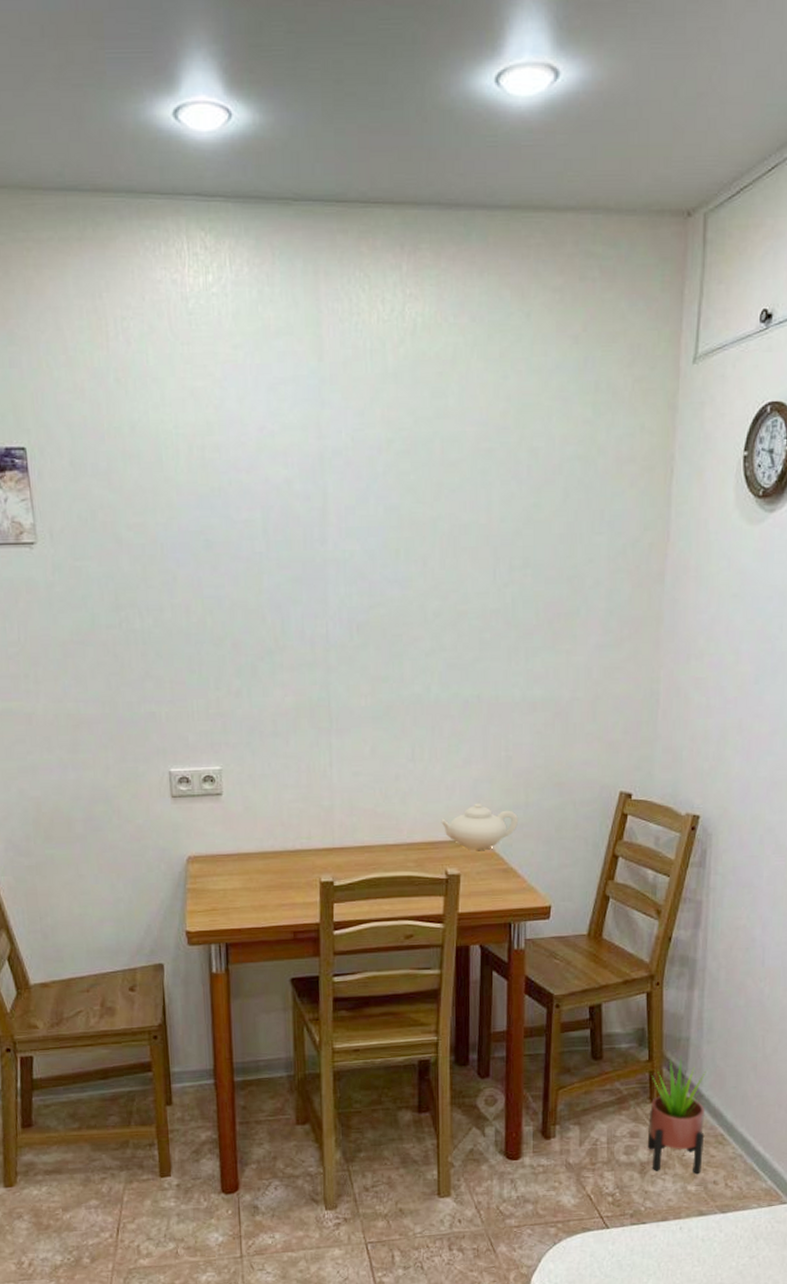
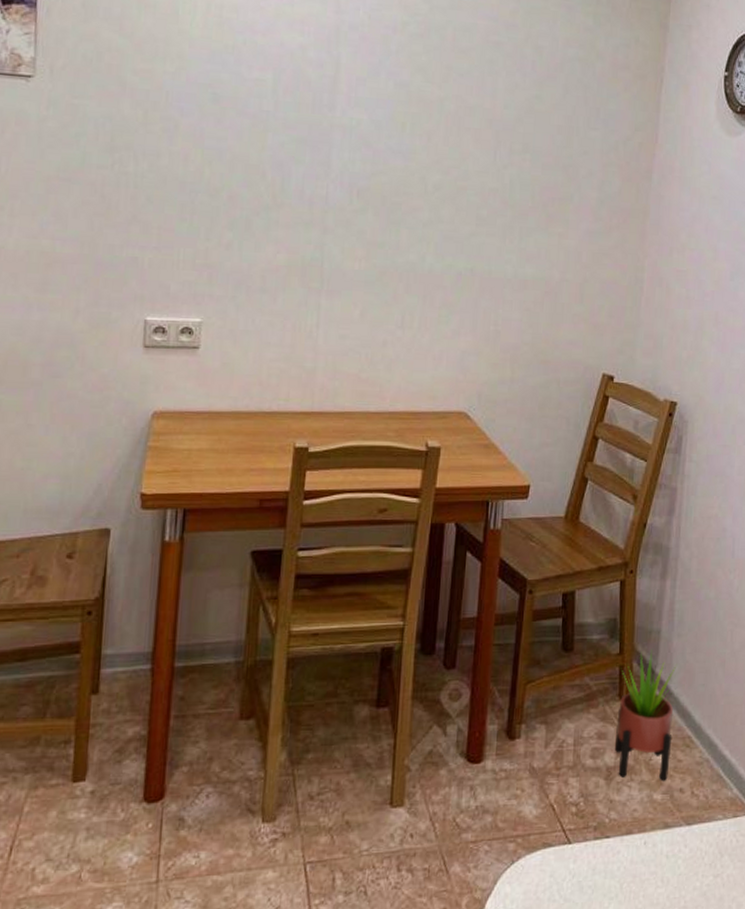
teapot: present [441,803,518,850] -> none [425,375,503,424]

